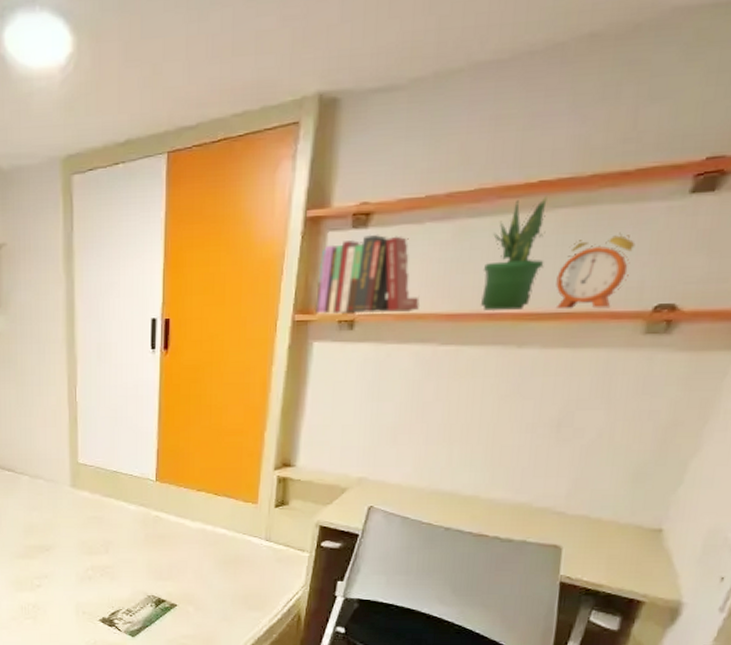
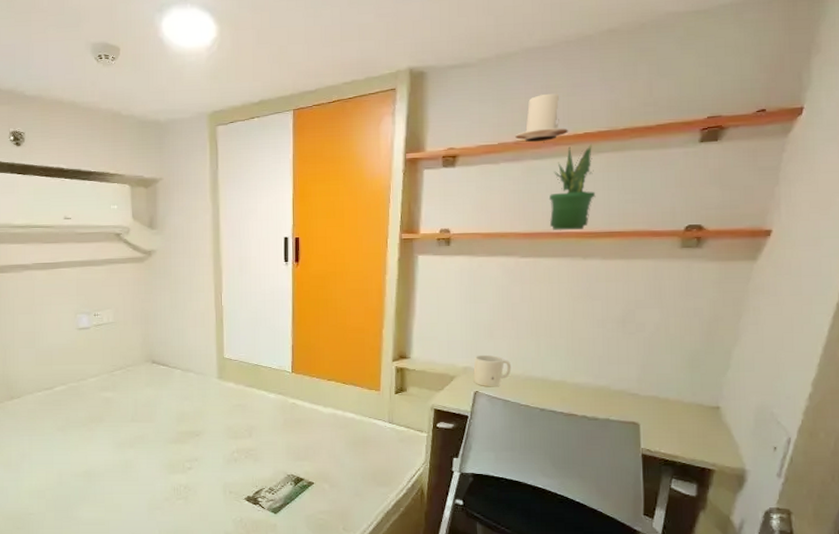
books: present [314,234,421,315] -> none [417,171,502,234]
mug: none [368,463,416,502] -> present [473,354,512,387]
candle: none [448,126,520,195] -> present [515,93,569,143]
alarm clock: present [555,232,635,310] -> none [607,171,664,229]

